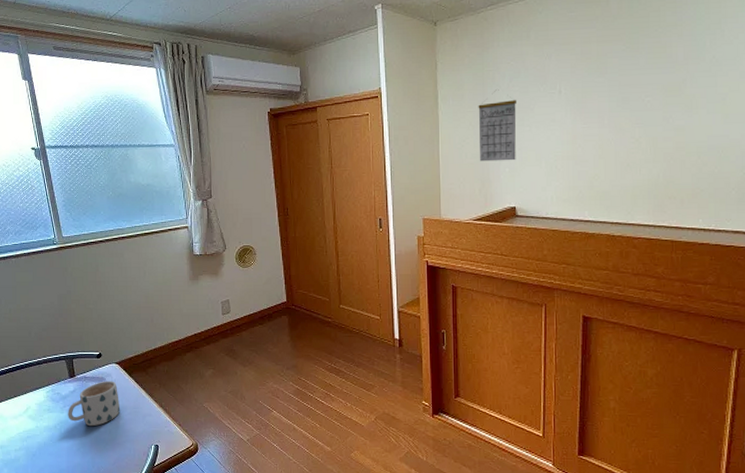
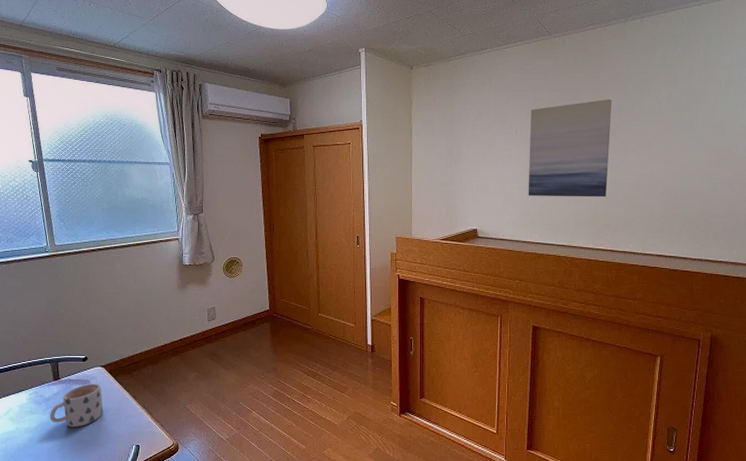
calendar: present [478,89,517,162] -> none [446,127,479,189]
wall art: none [575,46,676,167] -> present [528,98,612,198]

